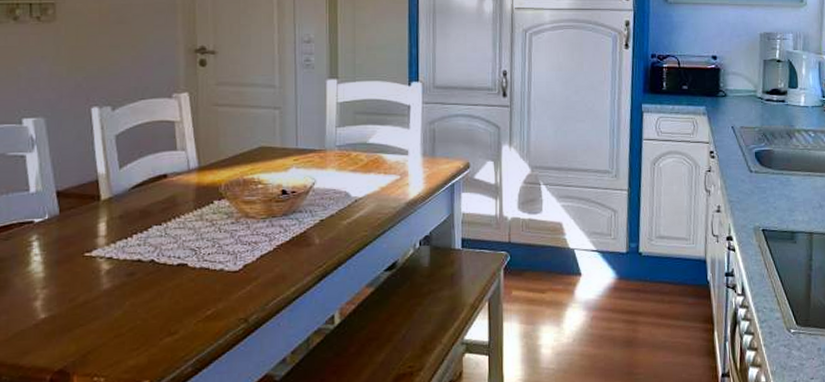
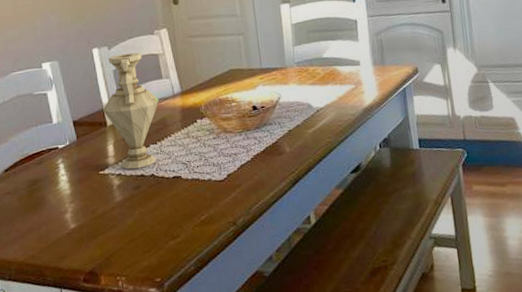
vase: none [97,117,169,253] -> present [103,52,159,170]

